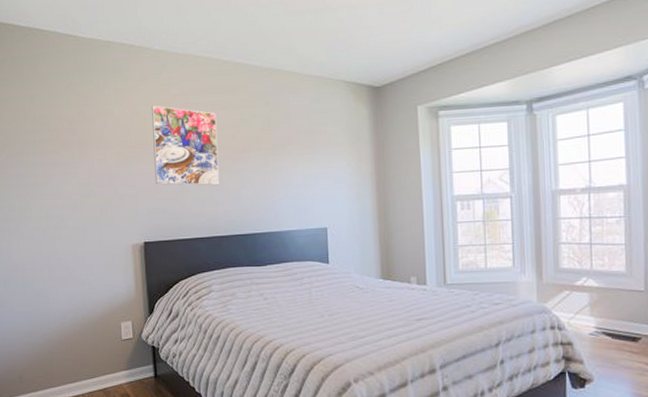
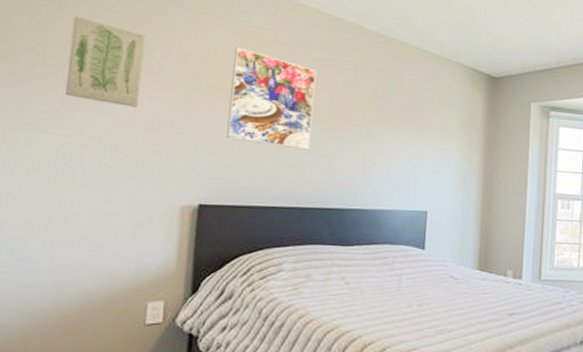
wall art: none [41,105,91,170] -> present [65,16,146,107]

